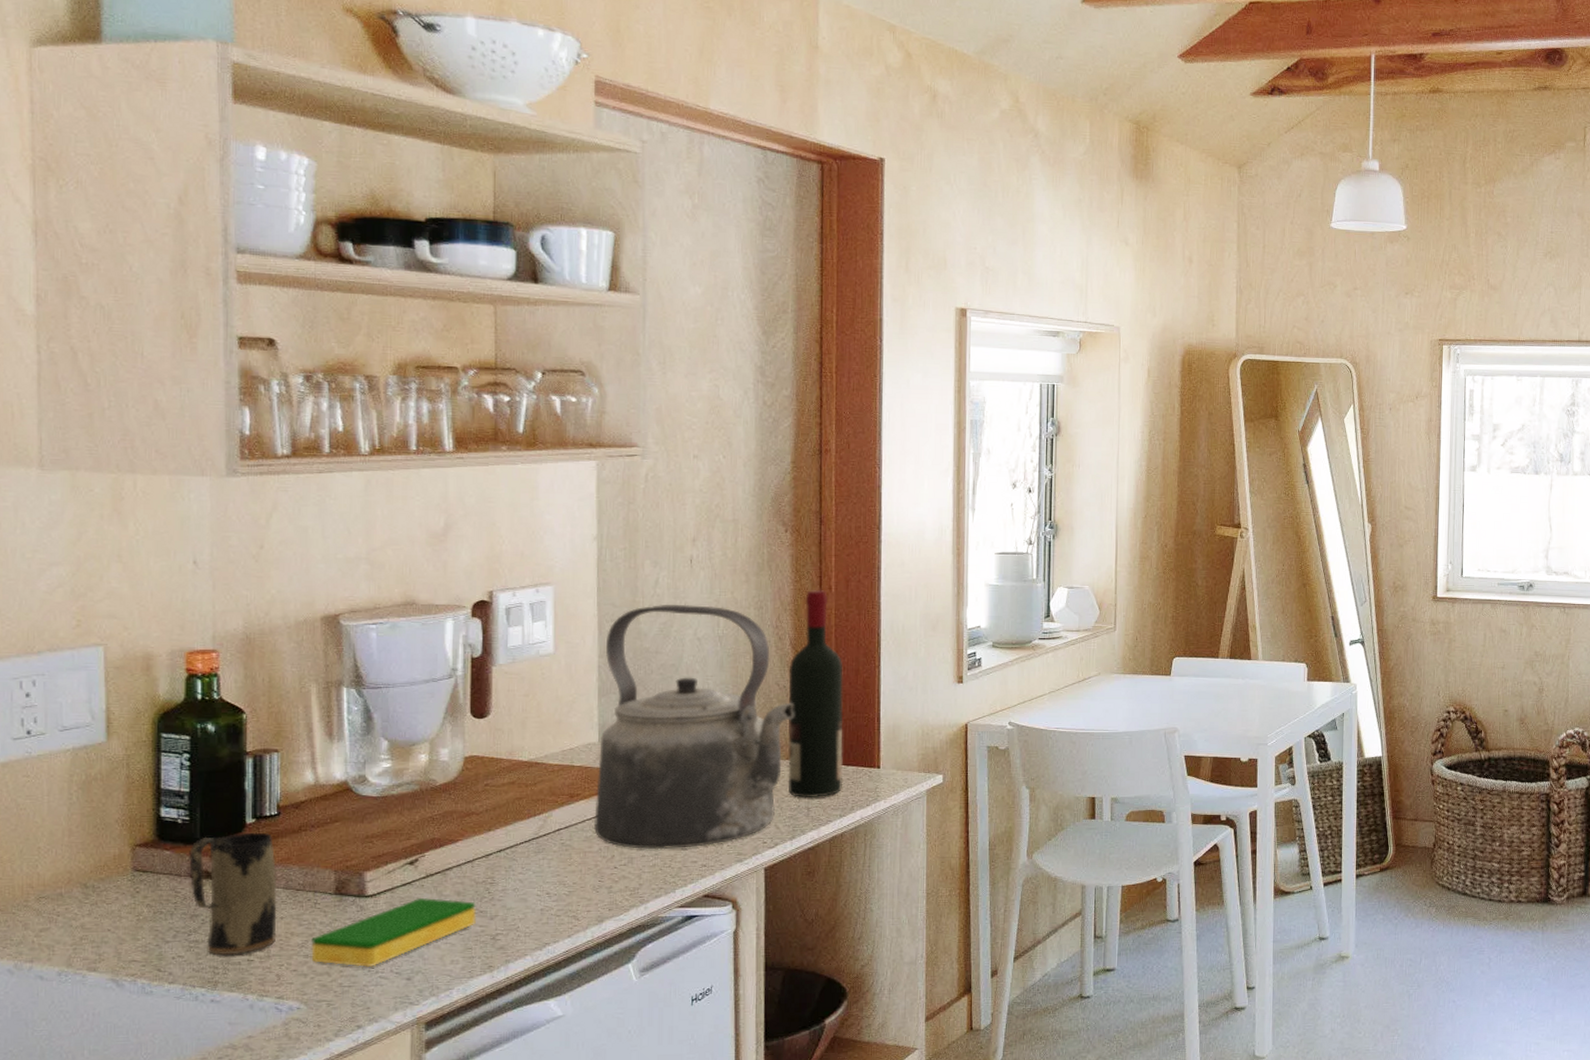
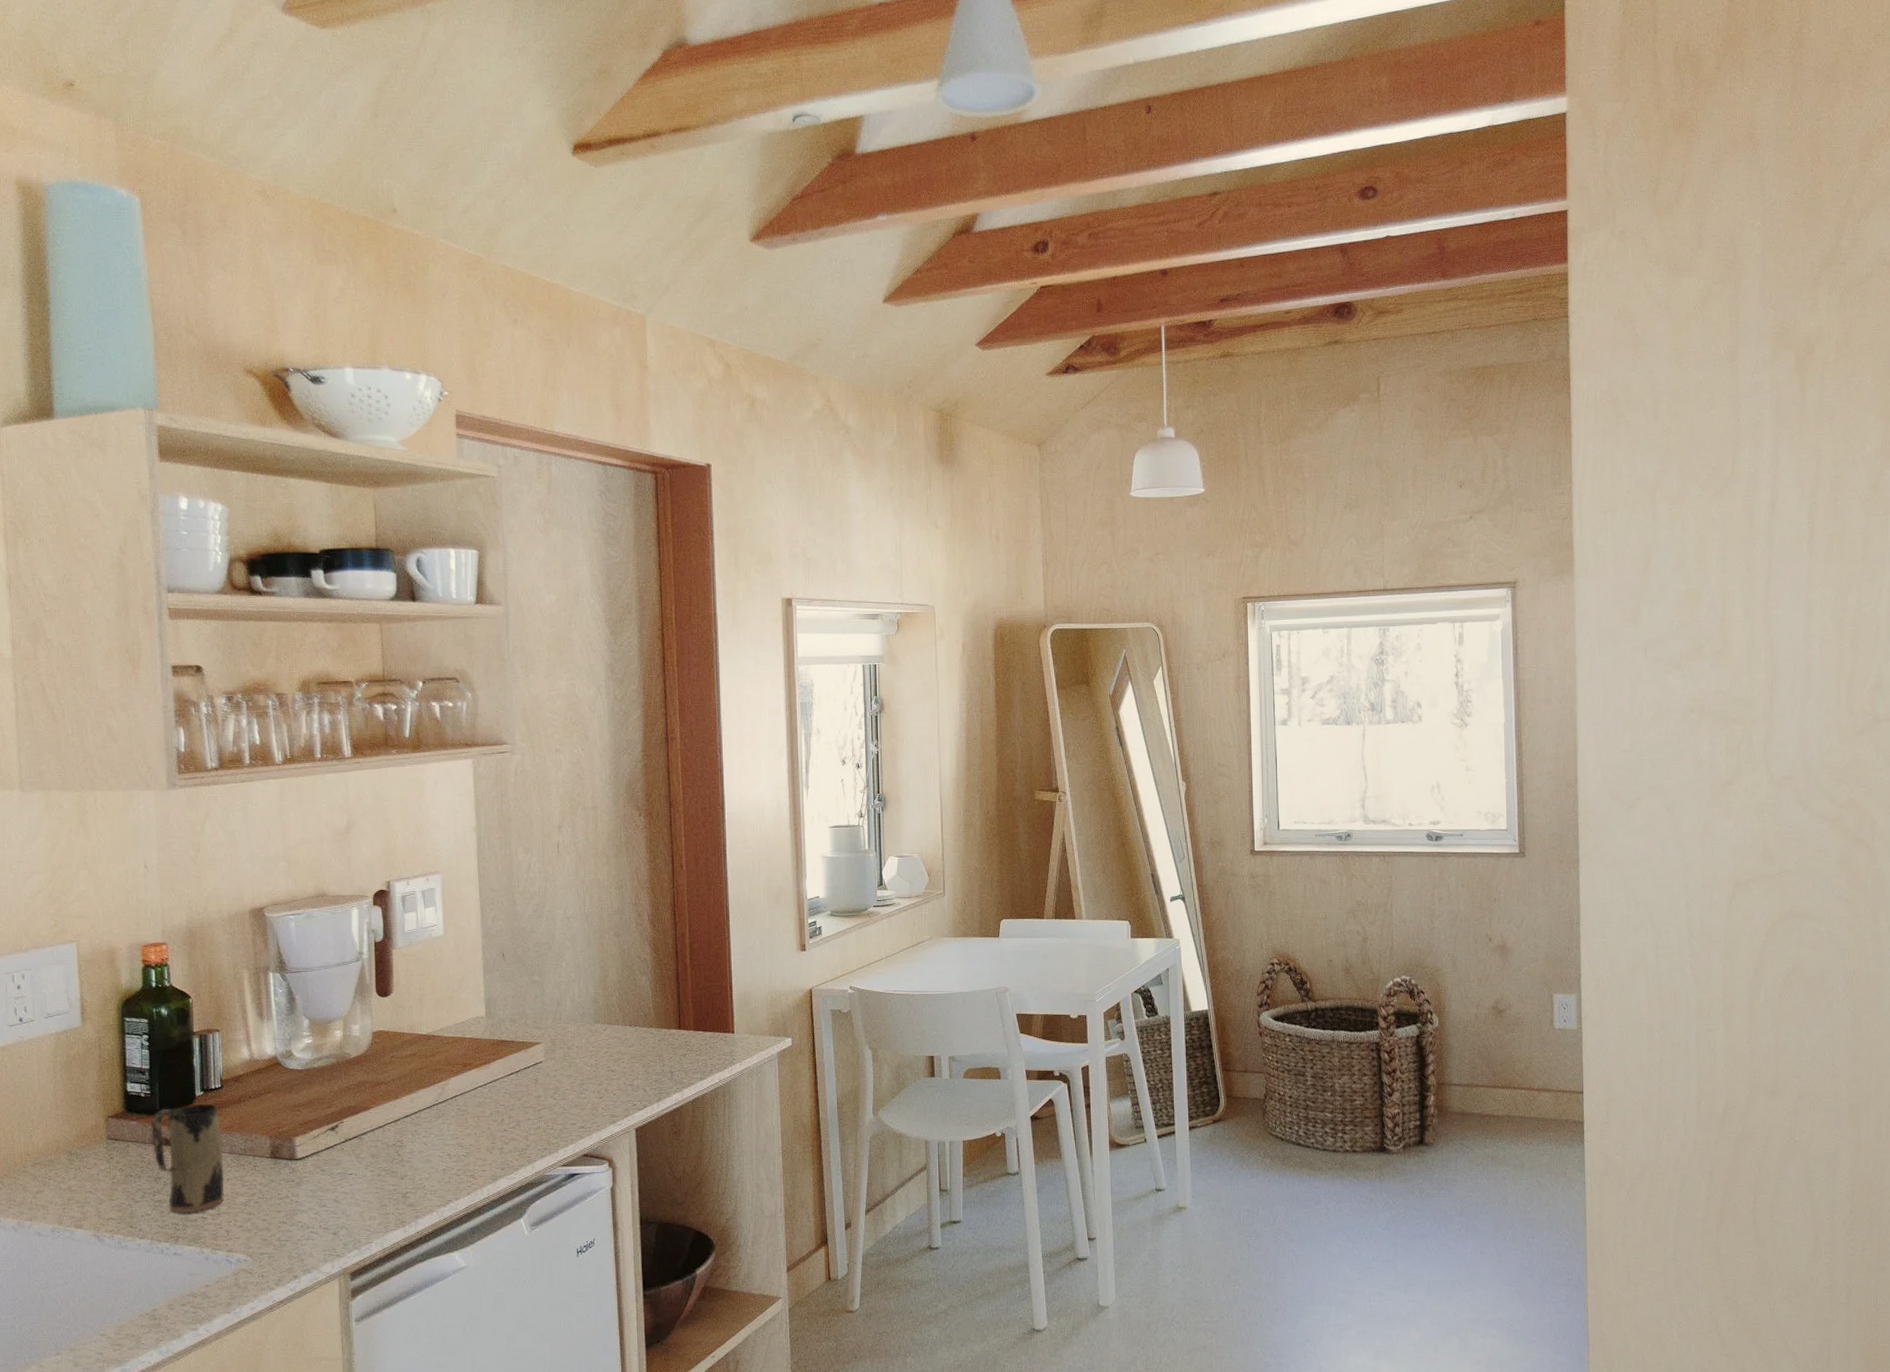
dish sponge: present [311,898,476,967] -> none [253,1160,389,1223]
kettle: present [593,604,794,850] -> none [484,886,655,1113]
wine bottle: present [787,589,844,798] -> none [648,867,701,1063]

